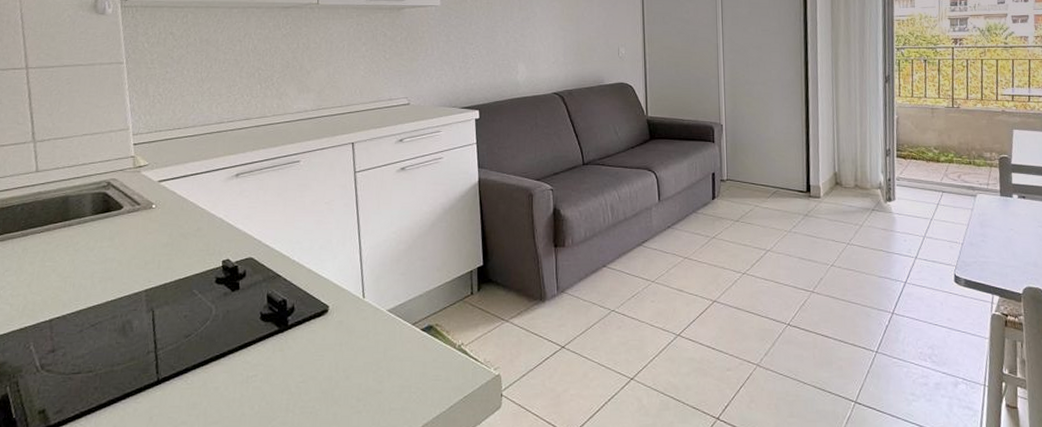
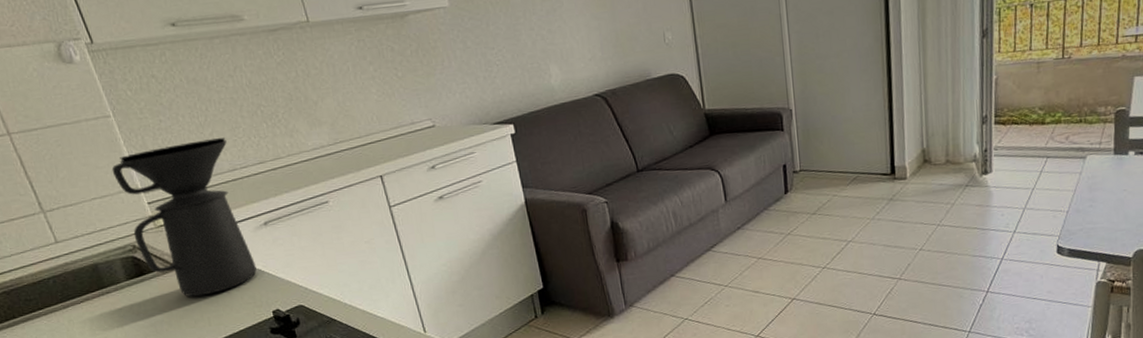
coffee maker: none [109,93,221,238] -> present [111,138,257,297]

